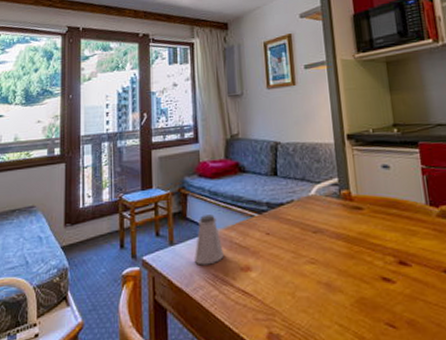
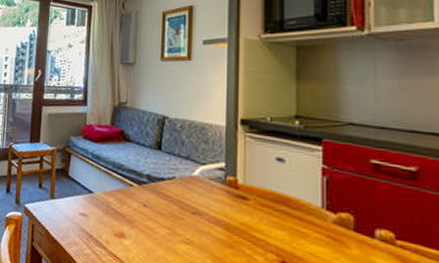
saltshaker: present [195,214,224,266] -> none [72,176,100,224]

